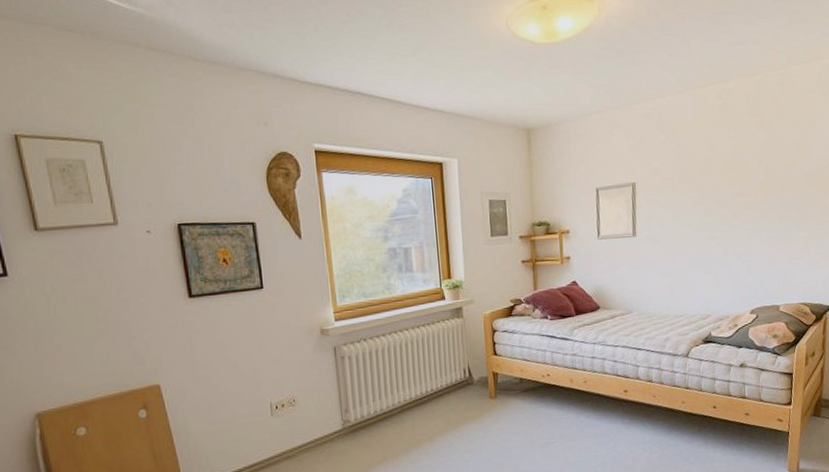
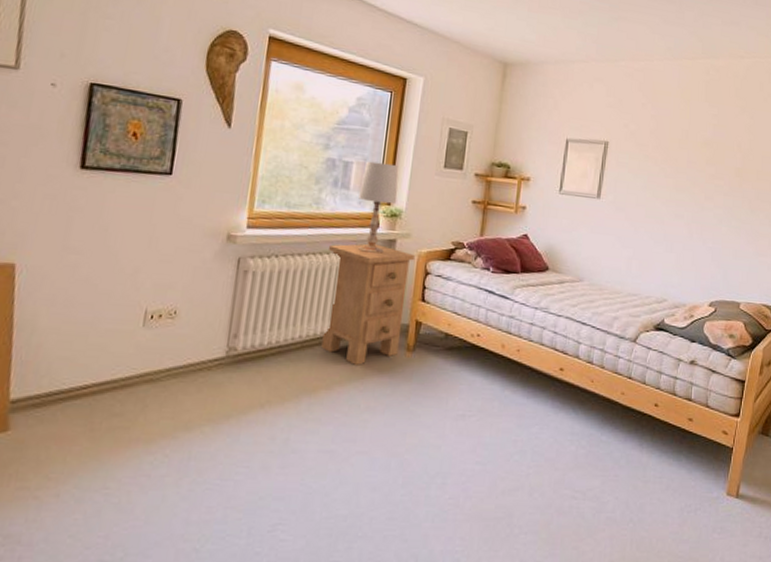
nightstand: none [407,314,483,418] -> present [321,243,414,365]
table lamp: none [422,242,456,324] -> present [358,161,398,254]

